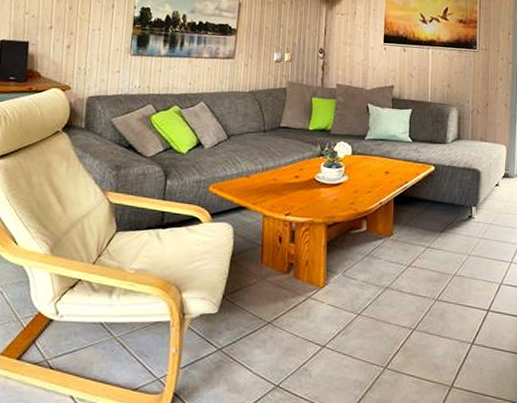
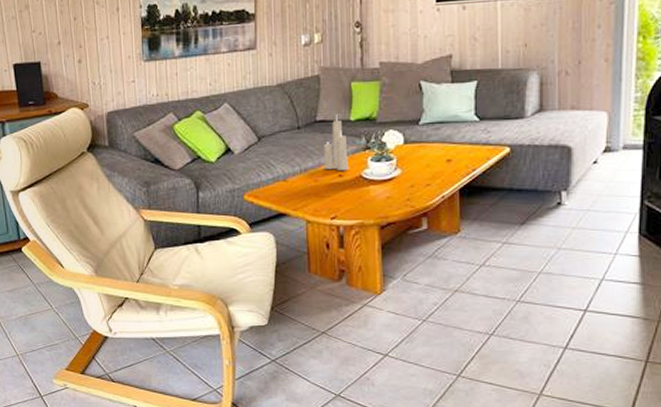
candle: none [282,124,305,173] -> present [323,115,349,171]

